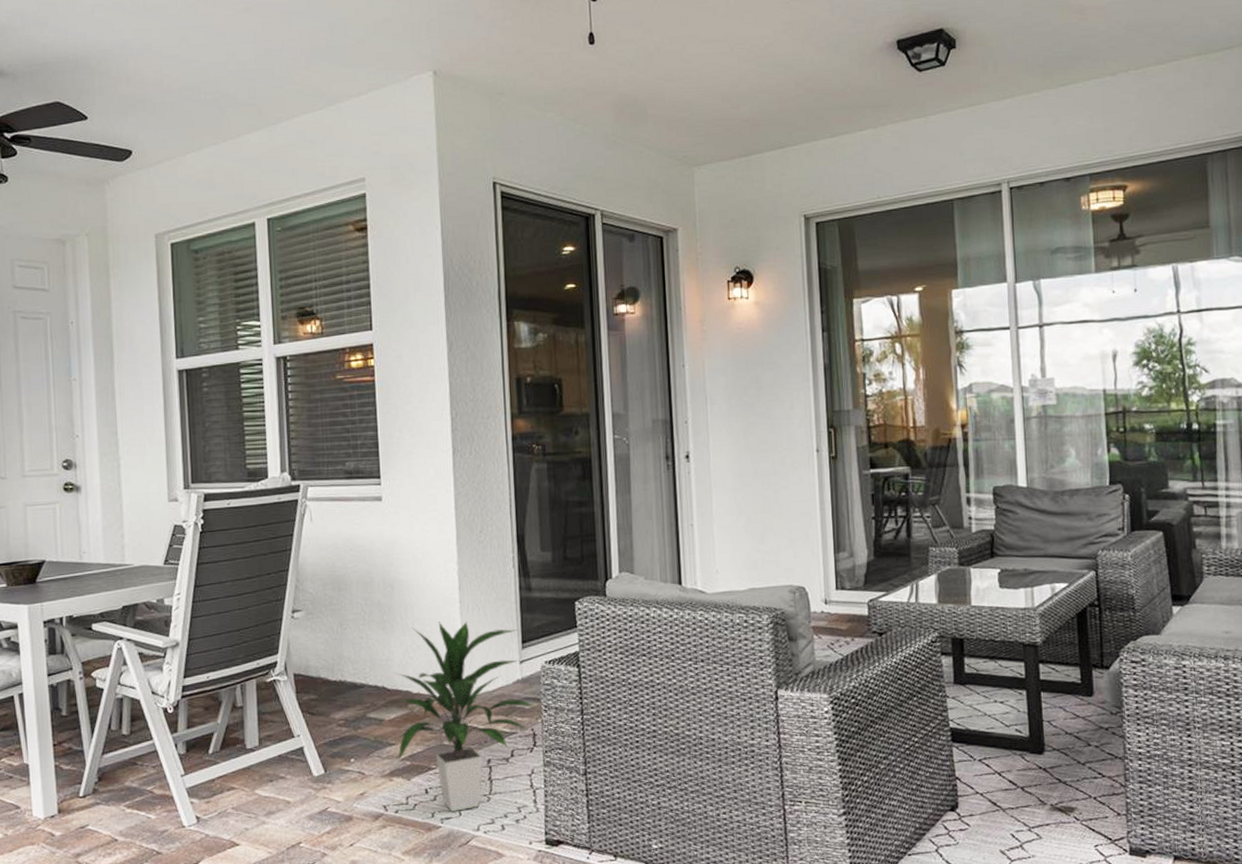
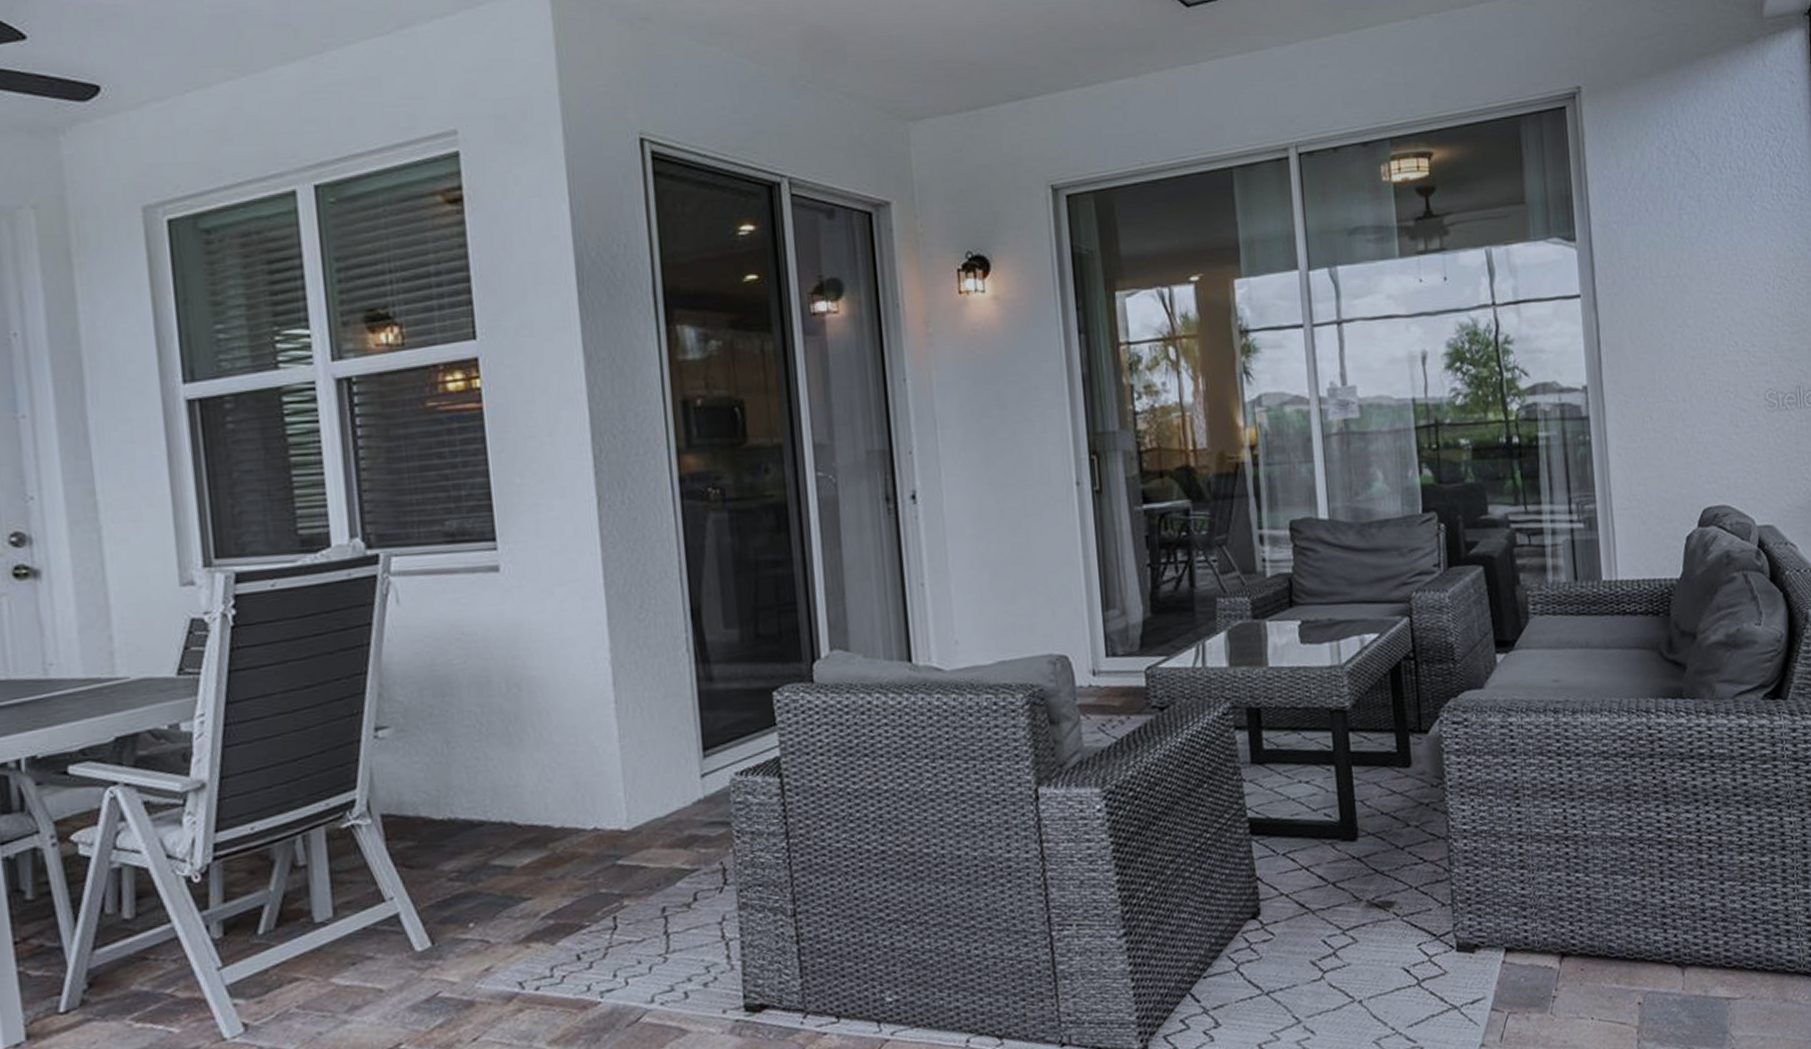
indoor plant: present [396,621,538,812] -> none [530,727,728,981]

